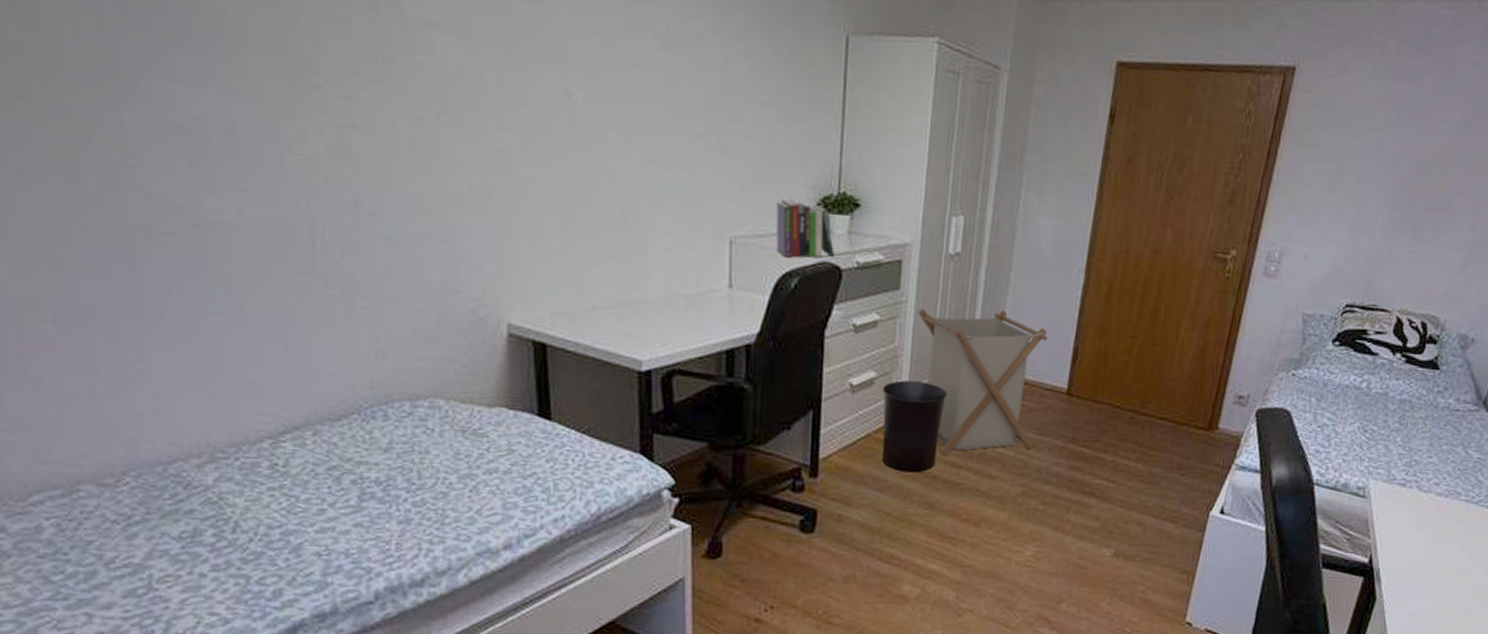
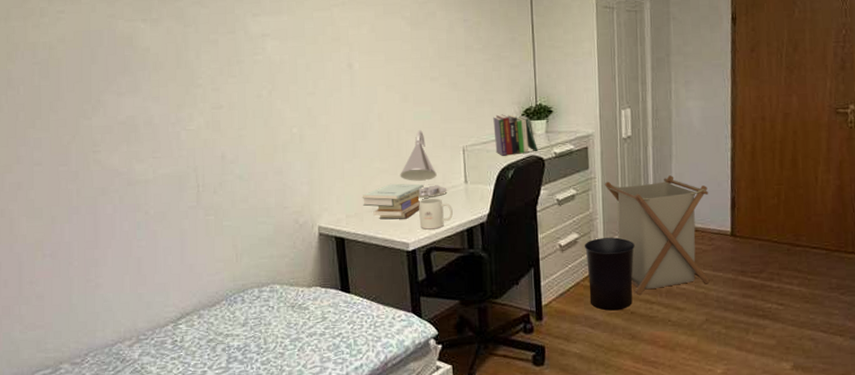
books: none [576,275,669,327] -> present [362,183,424,220]
table lamp: none [635,205,703,302] -> present [400,130,447,198]
mug: none [659,302,708,346] -> present [419,197,453,230]

